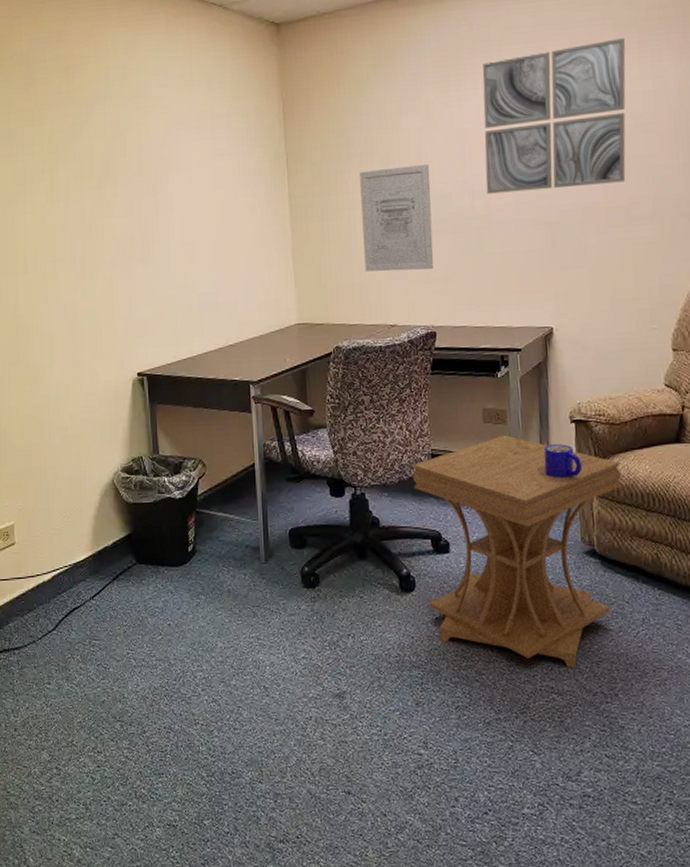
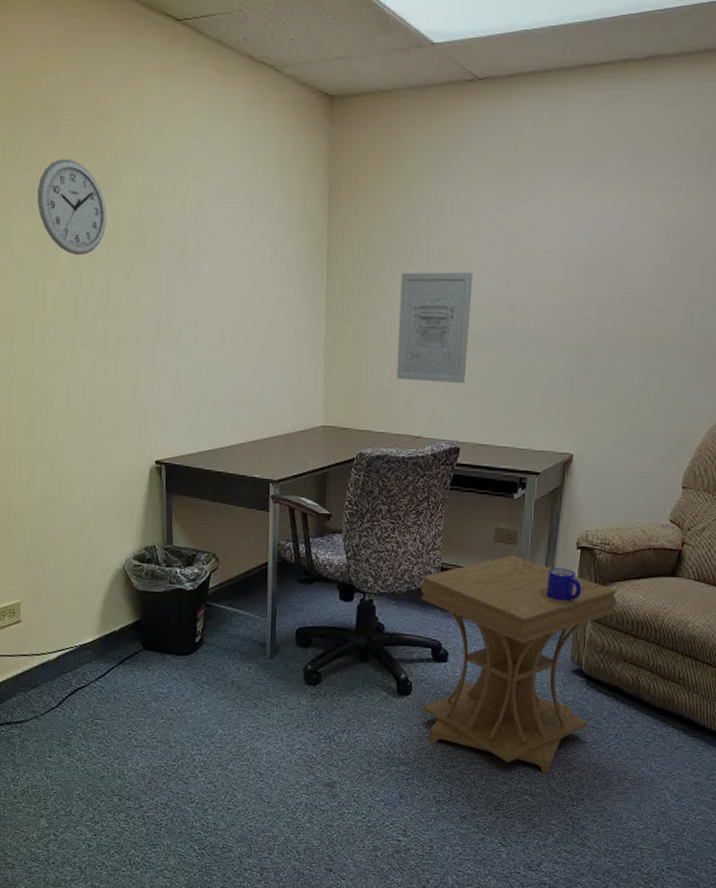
wall clock: none [16,107,79,190] -> present [37,159,106,256]
wall art: present [482,38,626,194] -> none [527,160,687,314]

